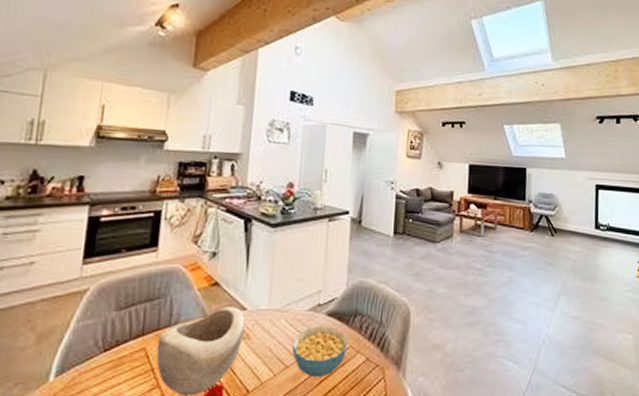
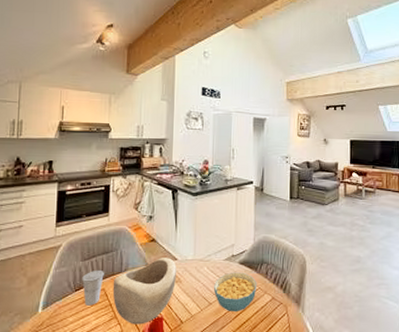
cup: none [114,322,146,371] -> present [82,269,104,306]

